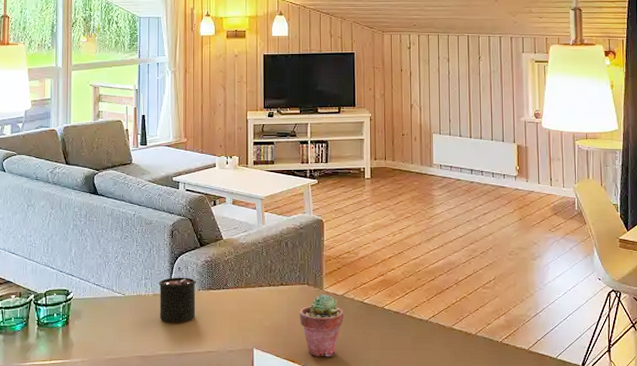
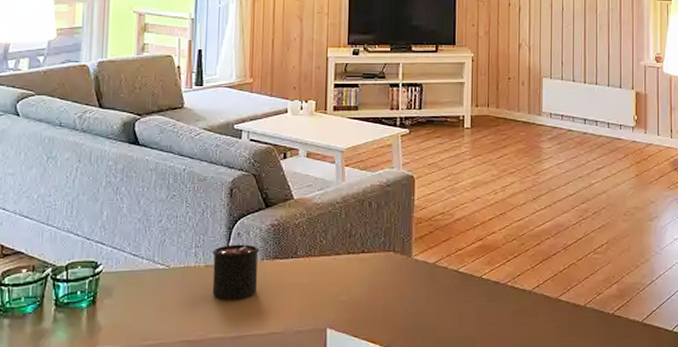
potted succulent: present [300,294,344,357] -> none [383,262,436,336]

